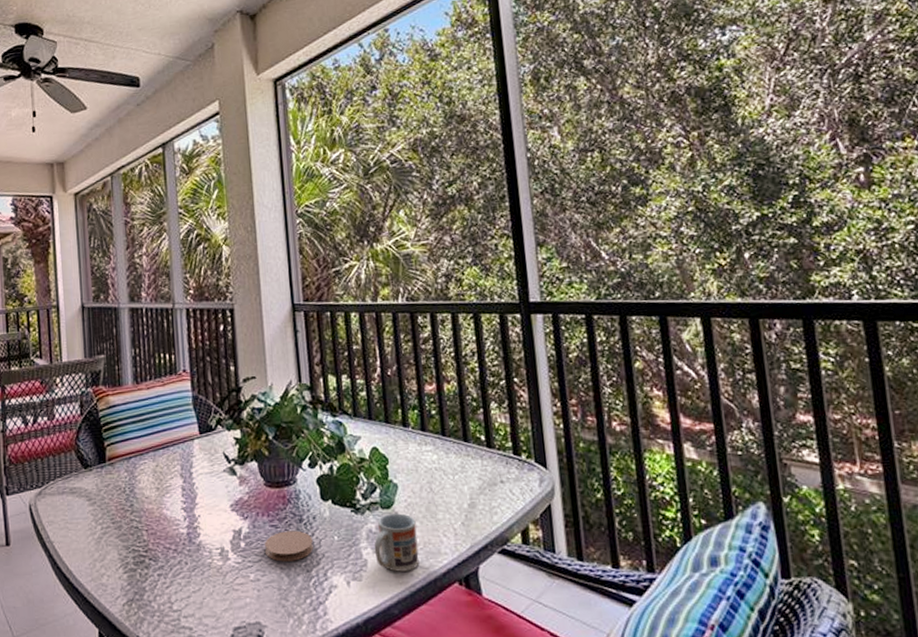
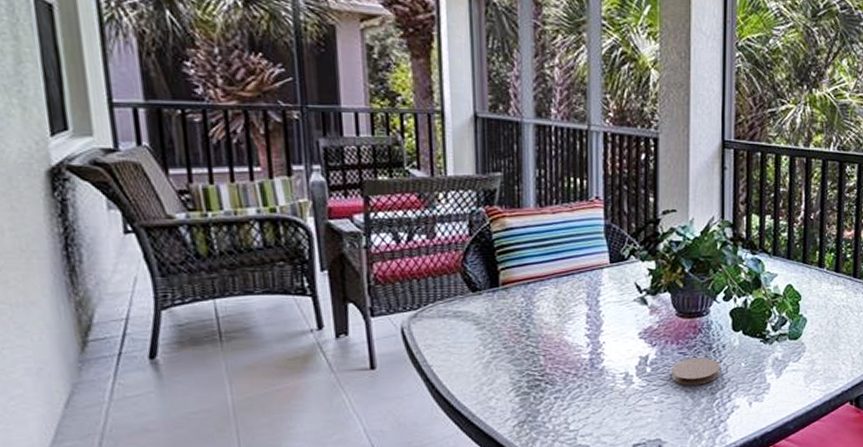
cup: present [374,513,420,572] -> none [778,344,819,394]

